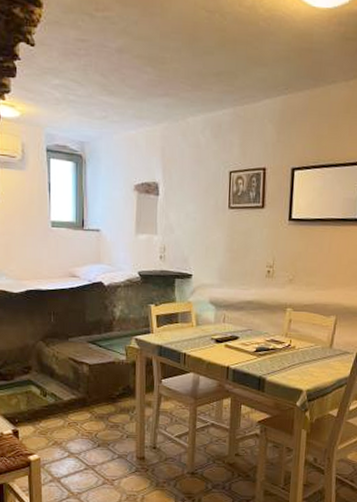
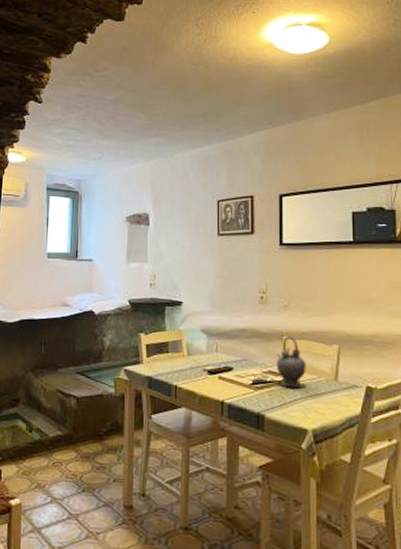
teapot: none [278,307,306,355] -> present [276,335,306,388]

